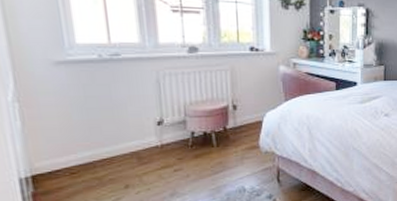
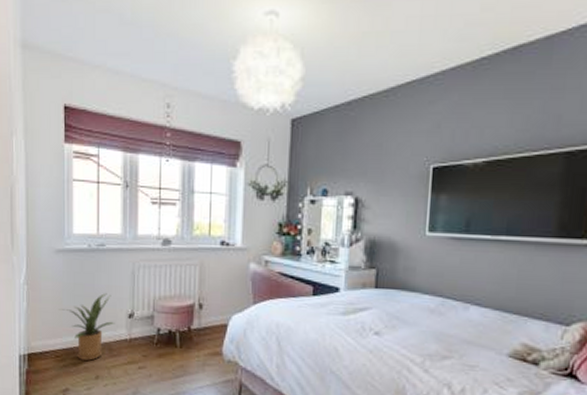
house plant: none [67,104,142,173] -> present [59,293,115,361]

